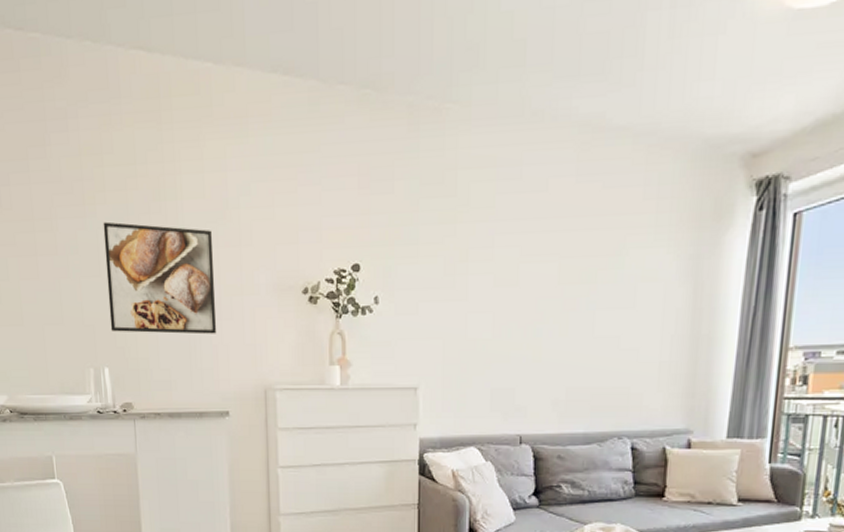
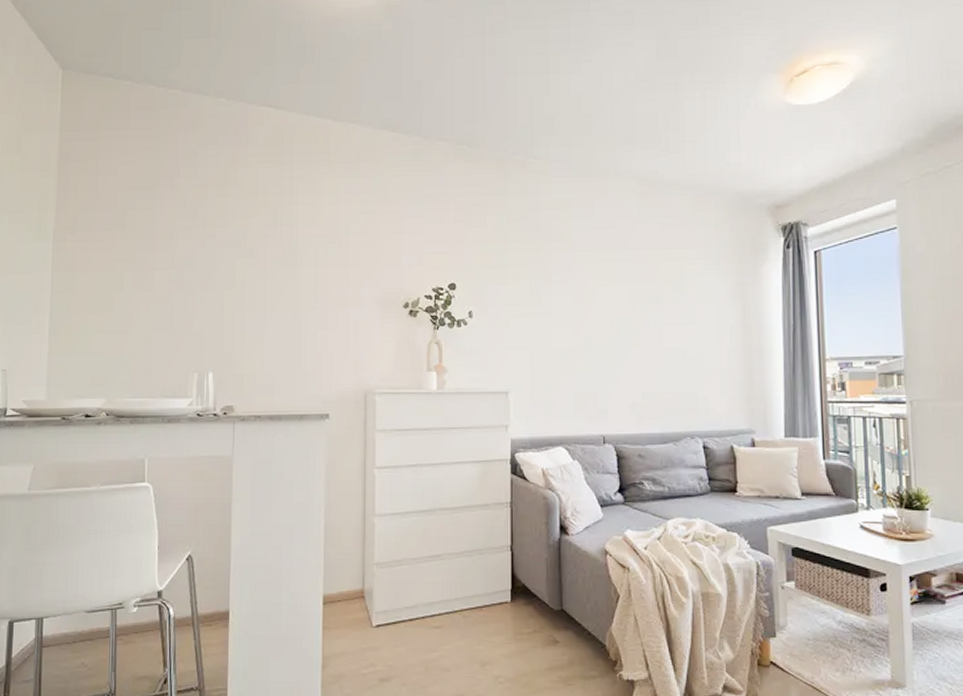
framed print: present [103,221,217,335] -> none [218,242,323,343]

